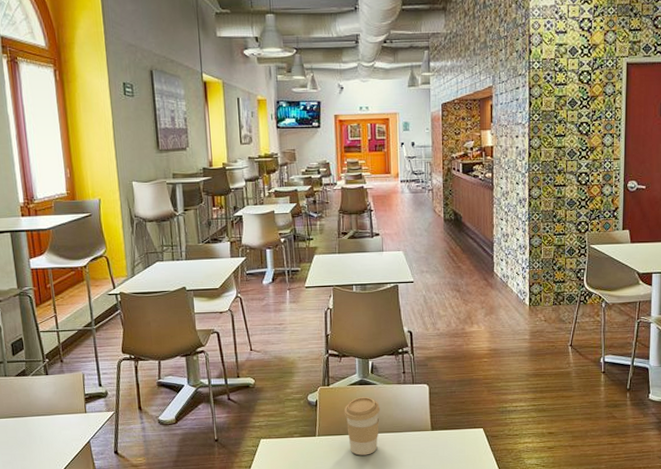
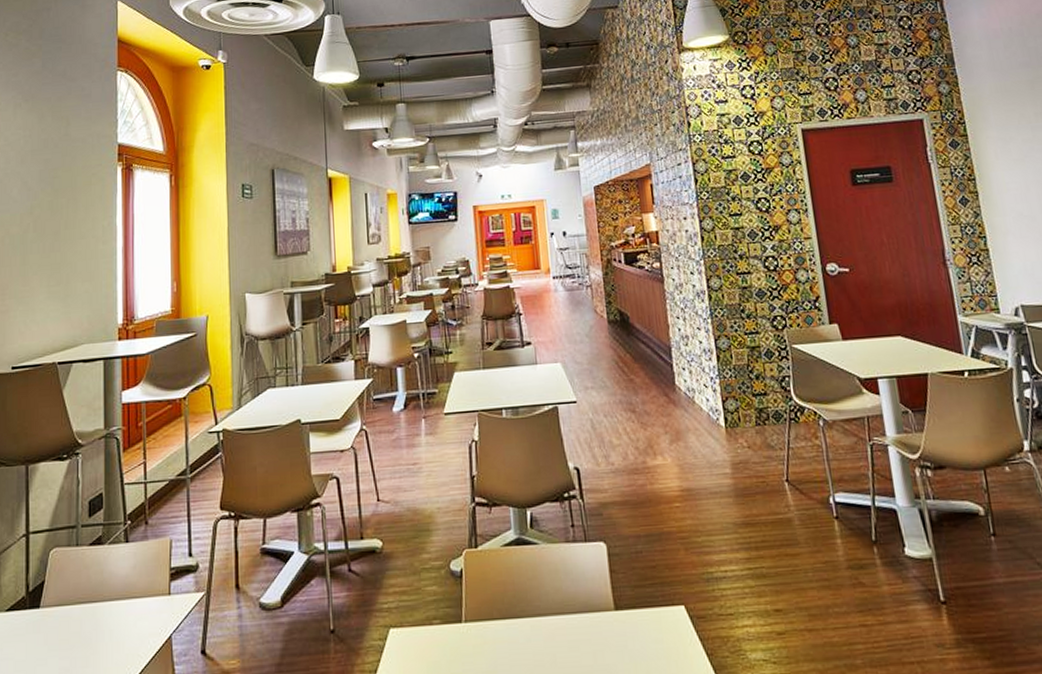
coffee cup: present [344,397,381,456] -> none [497,562,546,651]

